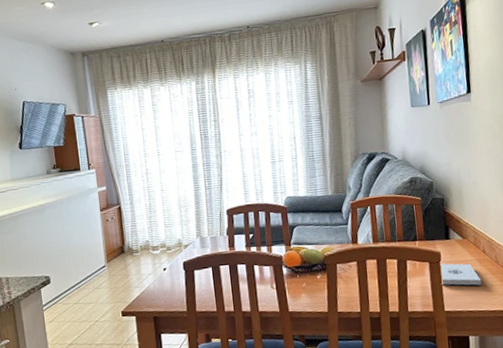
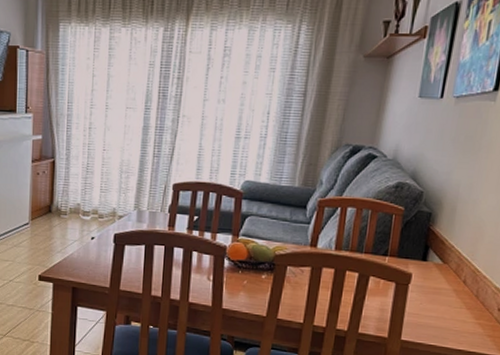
notepad: present [440,263,482,286] -> none [404,287,453,319]

